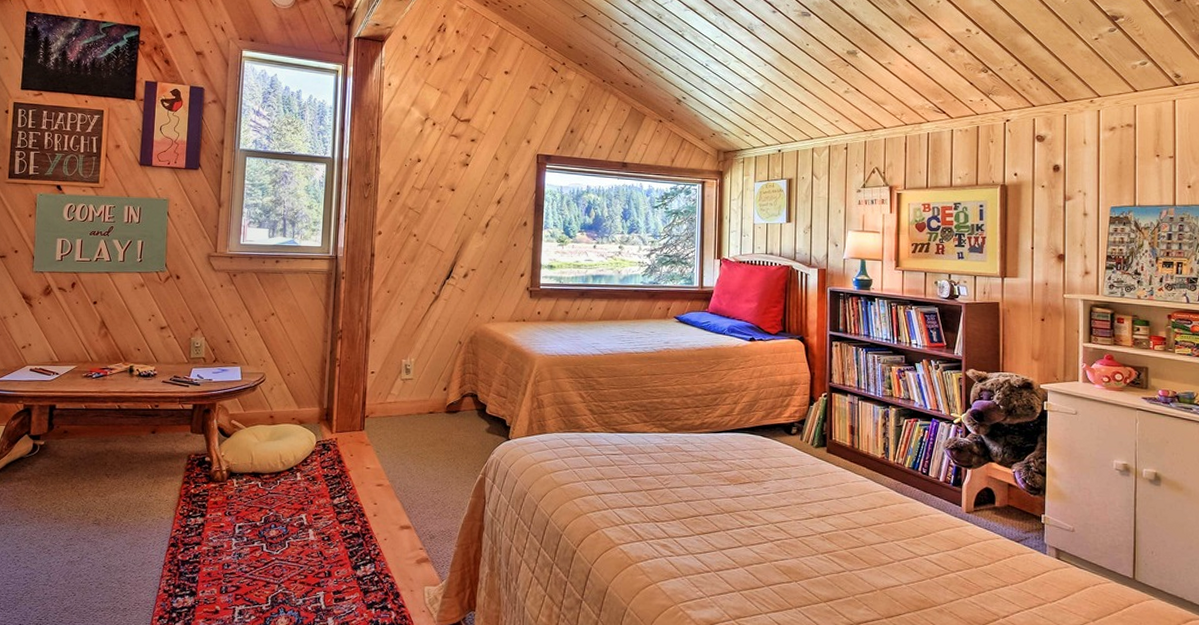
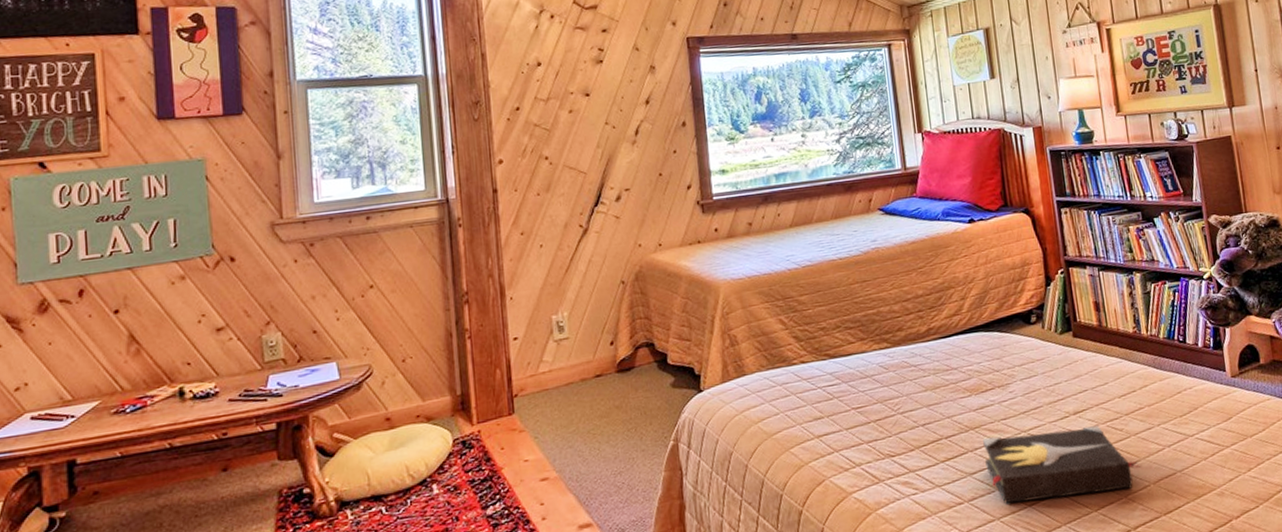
hardback book: none [734,522,871,590] -> present [983,425,1141,504]

